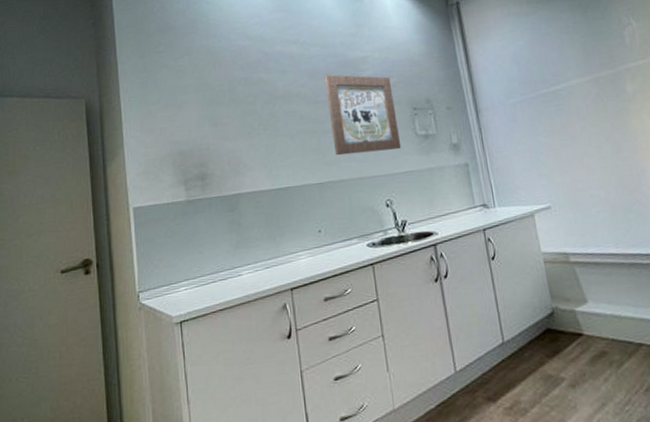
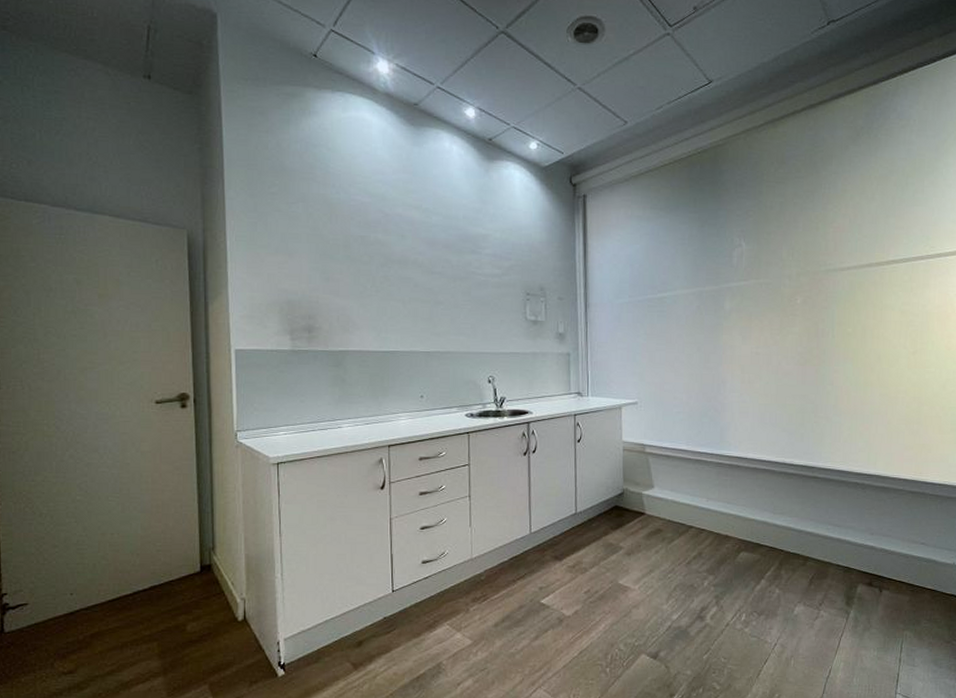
wall art: present [324,74,402,156] -> none [443,246,510,330]

